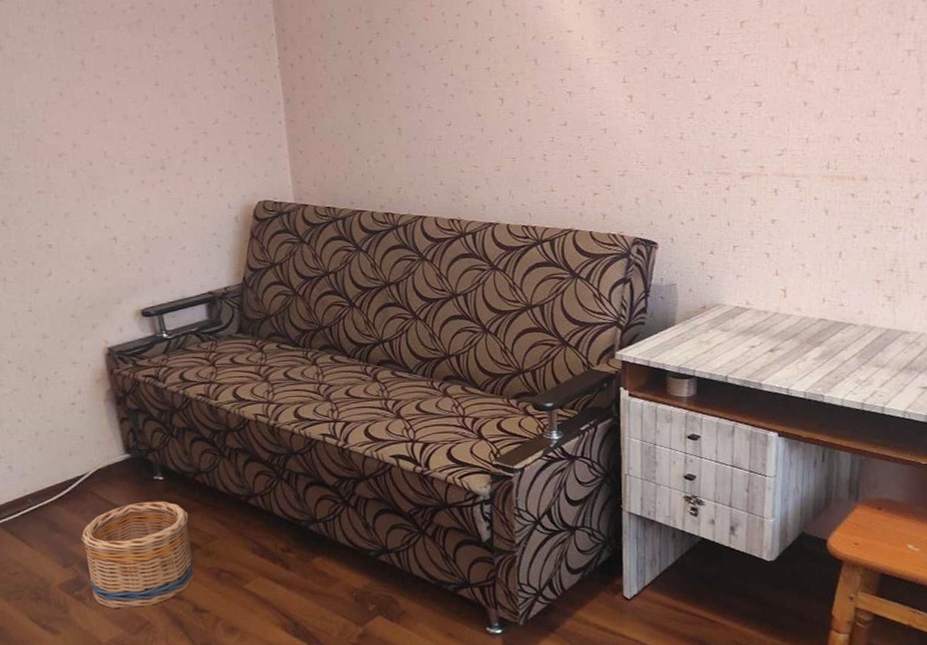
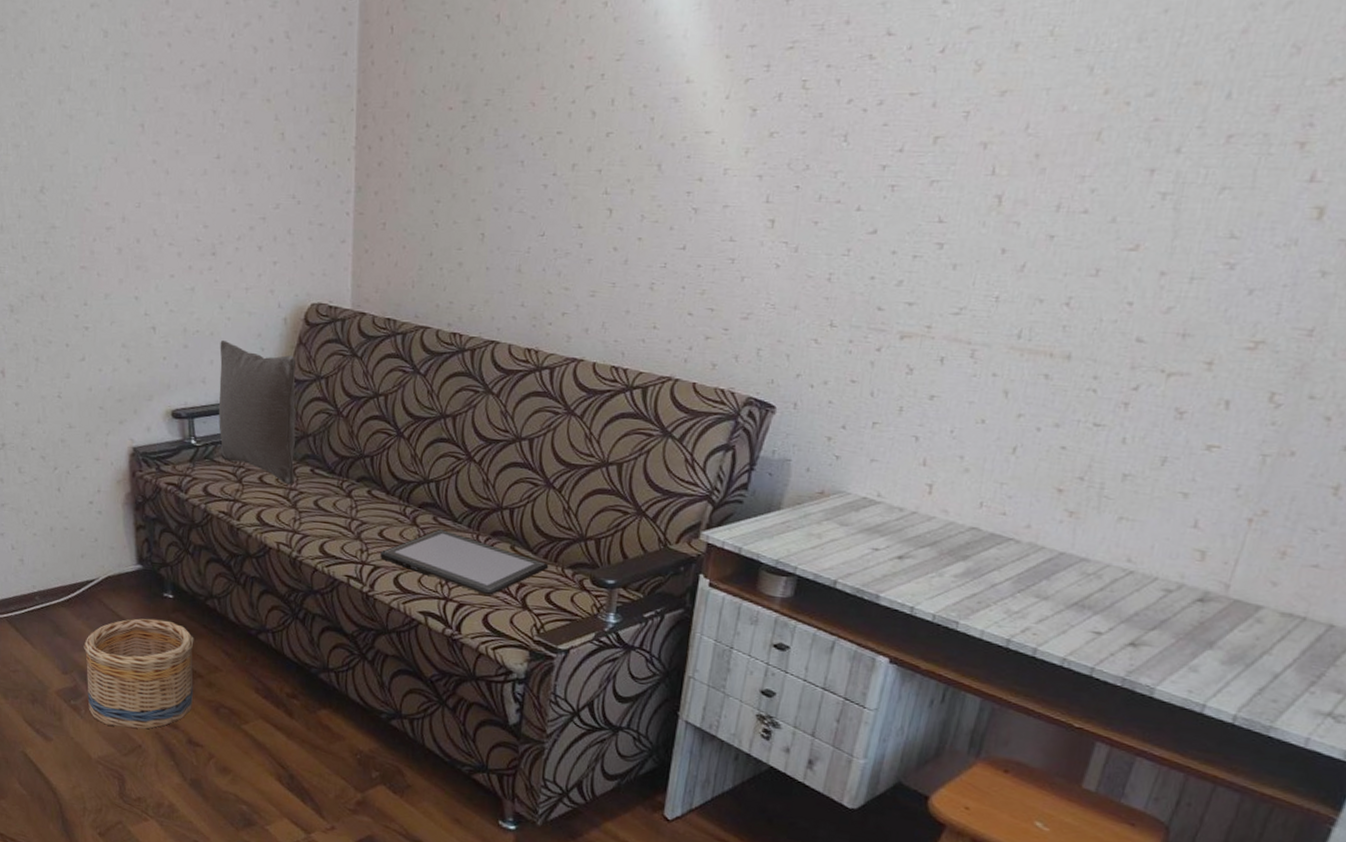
pillow: none [179,241,263,362] -> present [218,339,296,485]
tablet: none [349,381,496,433] -> present [380,529,549,597]

